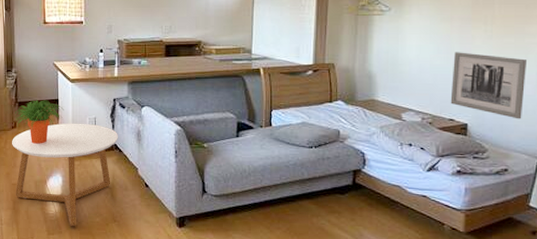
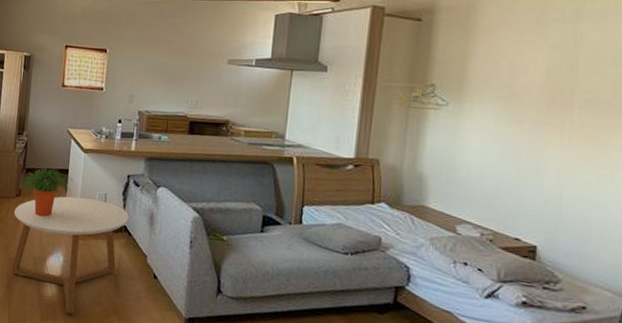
wall art: present [450,52,526,119] -> none [516,160,612,248]

